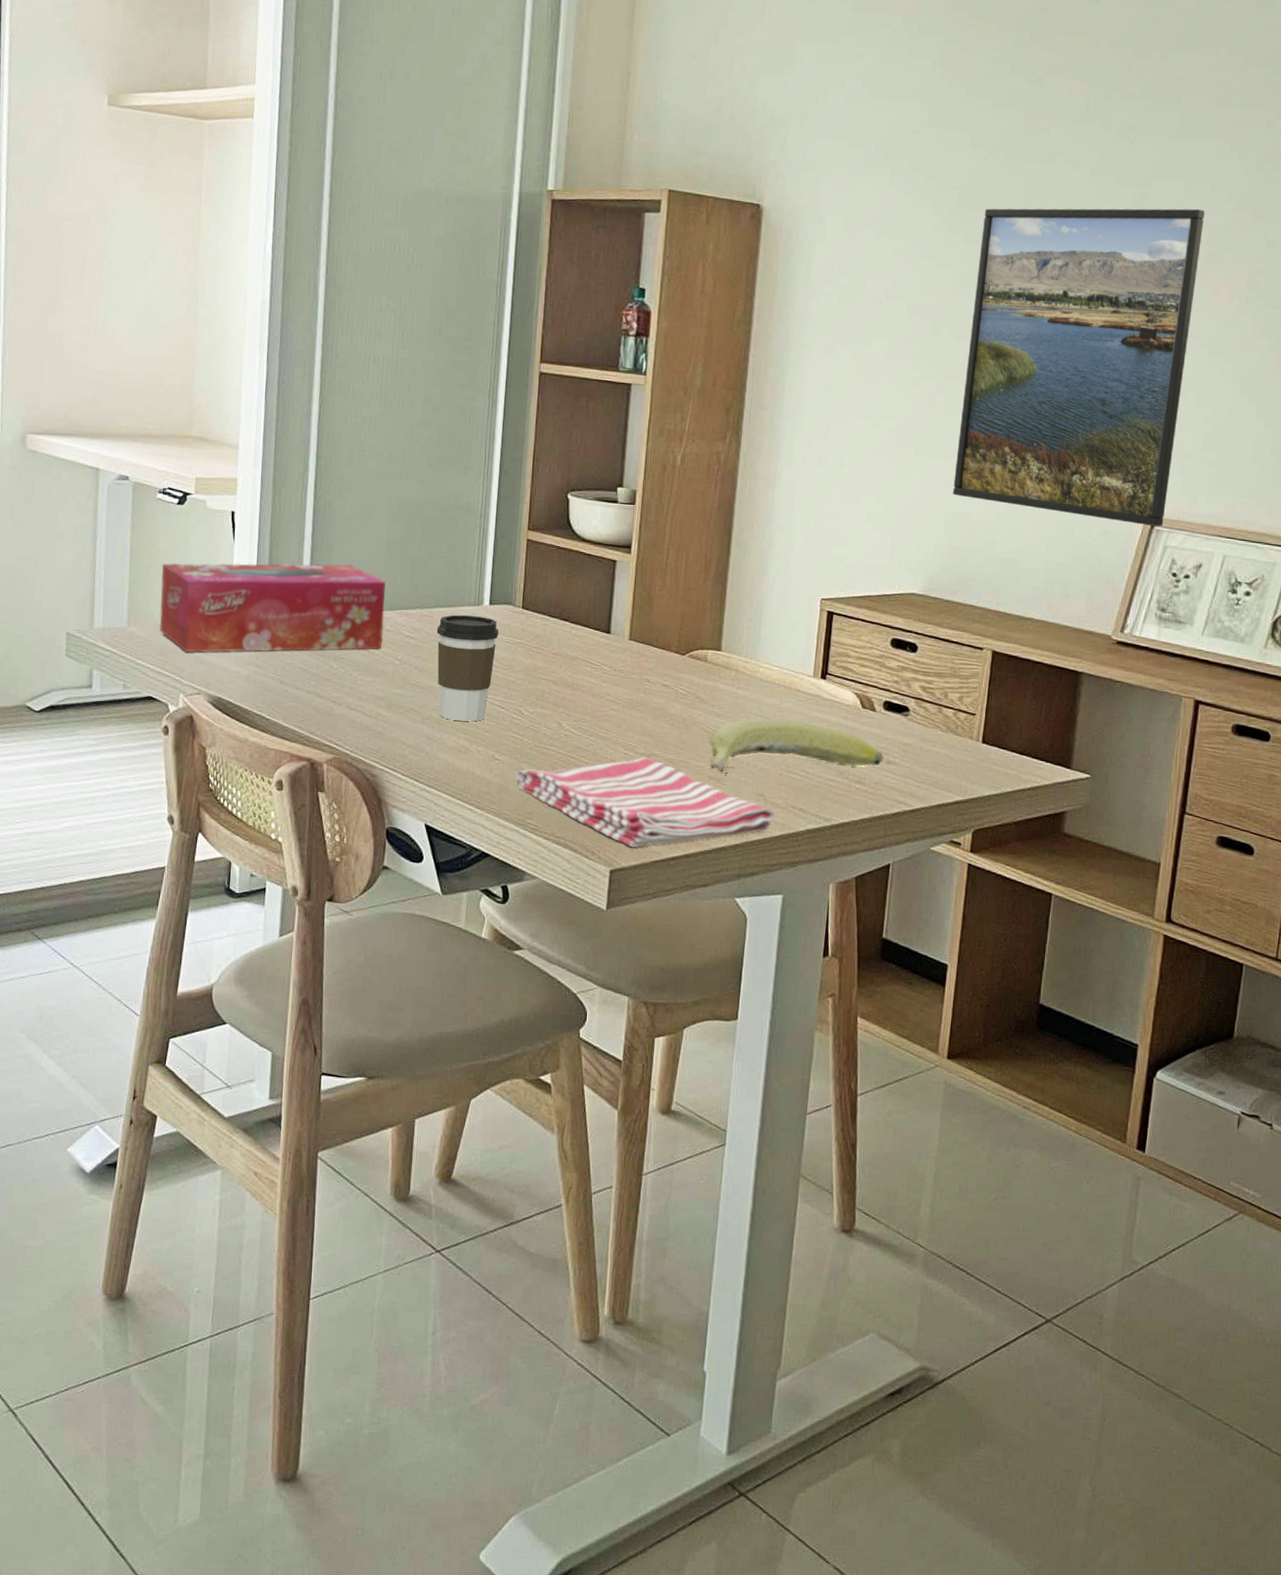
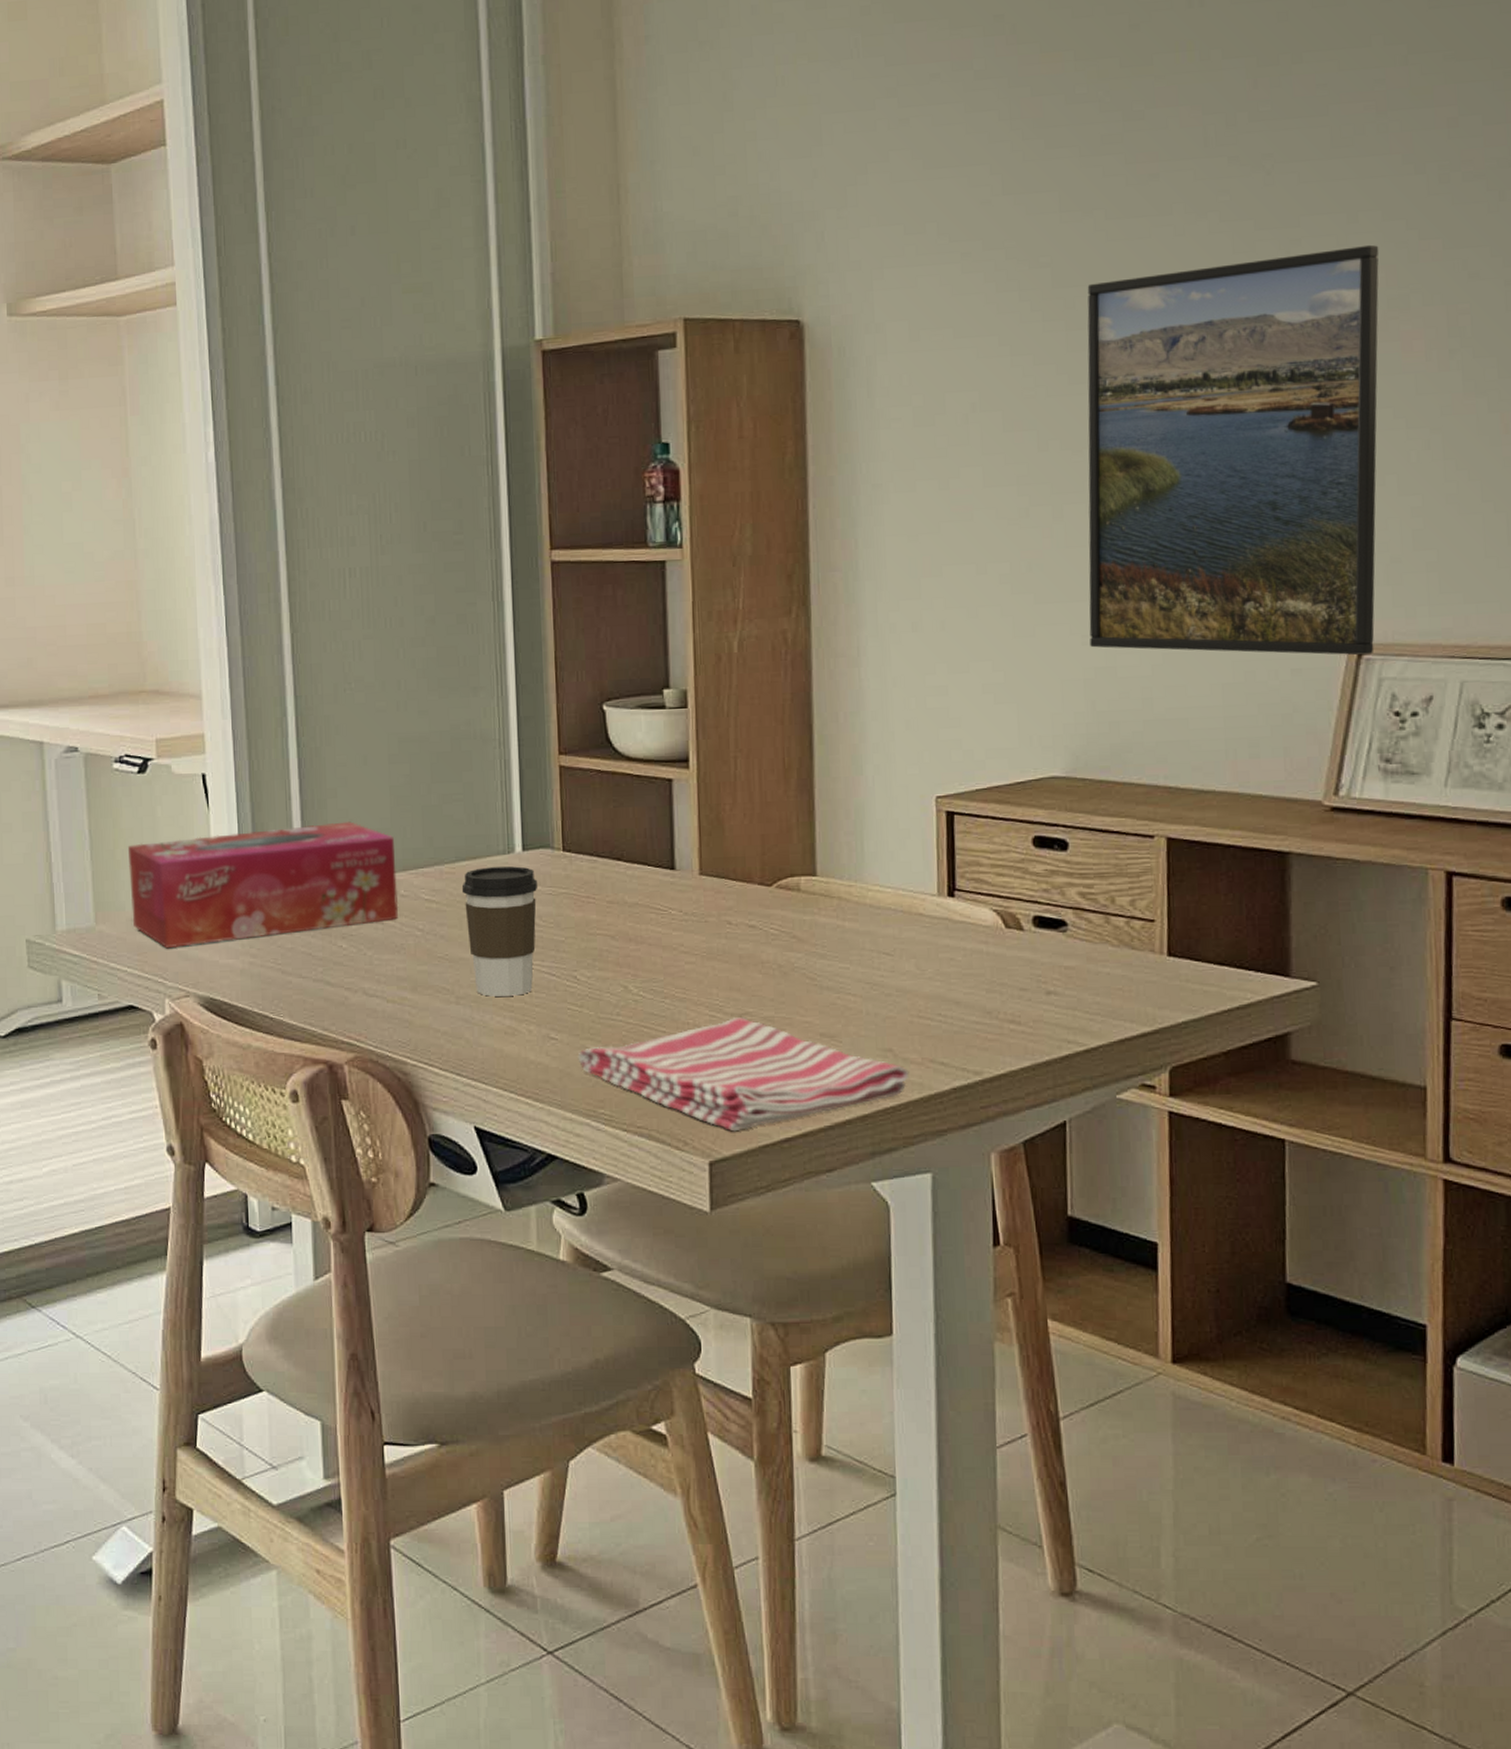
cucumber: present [708,717,883,774] -> none [813,951,1041,1028]

